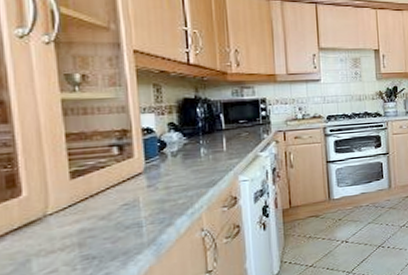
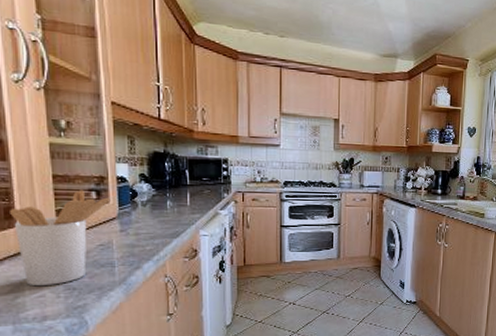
utensil holder: none [13,146,135,261] -> present [10,190,111,287]

